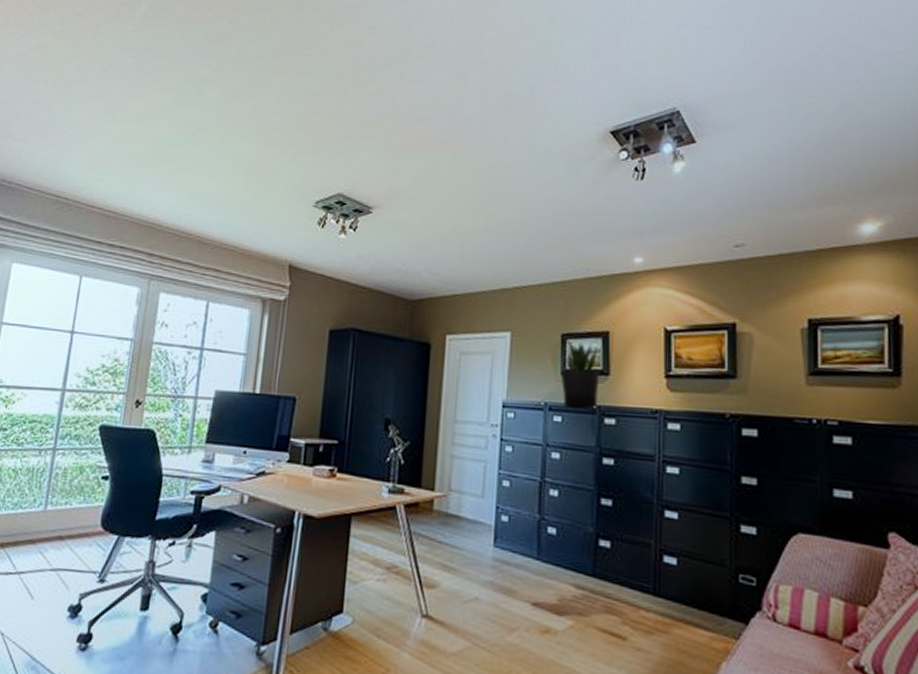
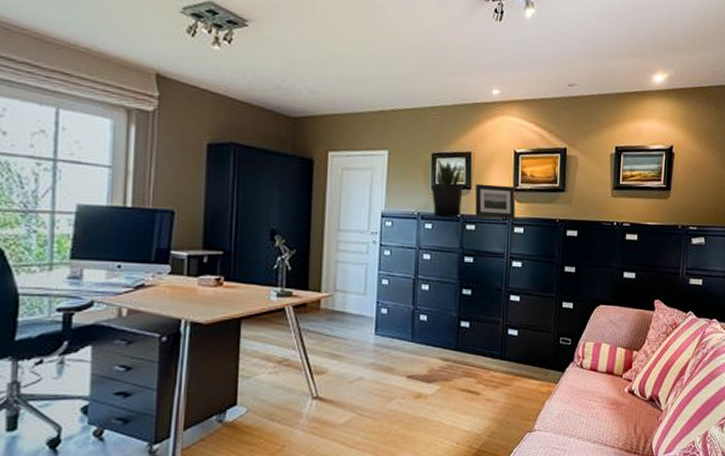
picture frame: none [615,368,668,413] -> present [475,183,516,219]

